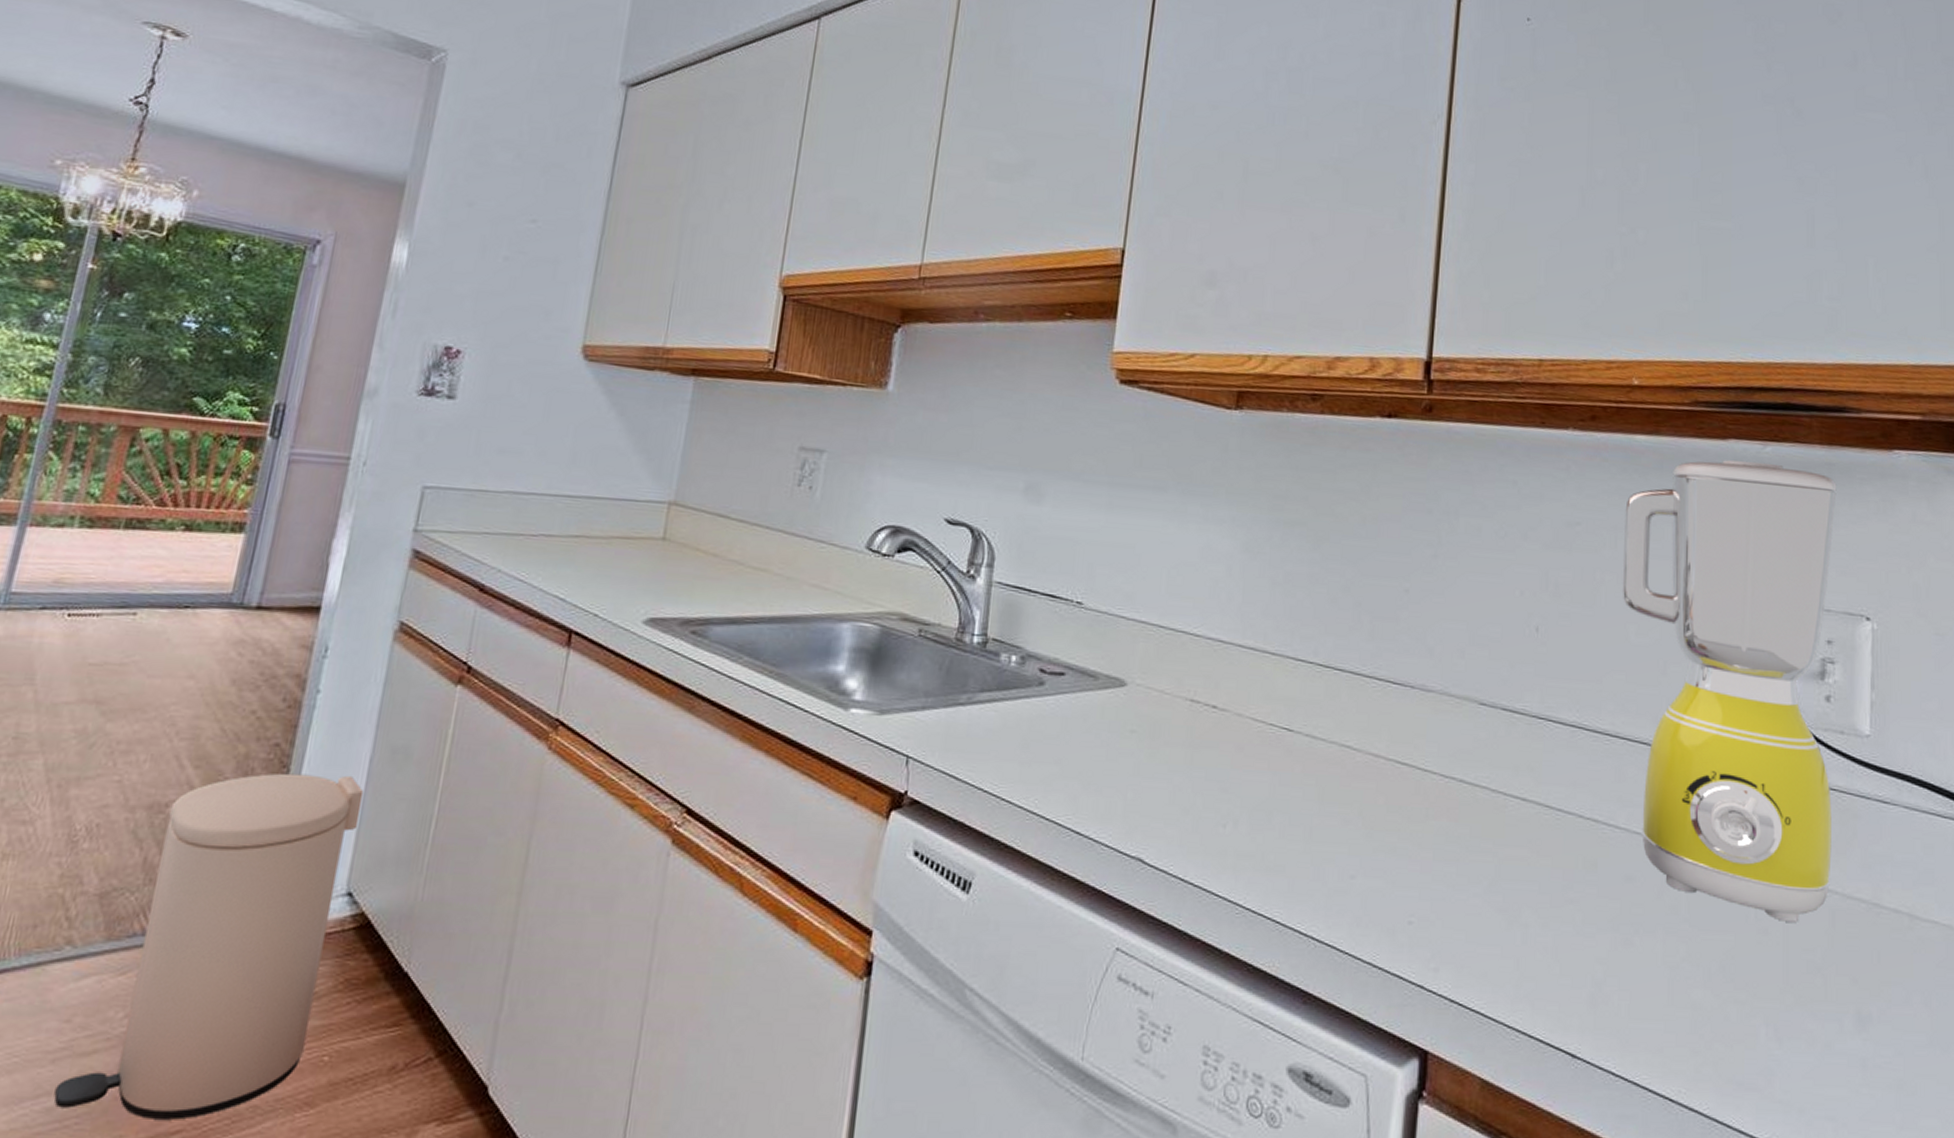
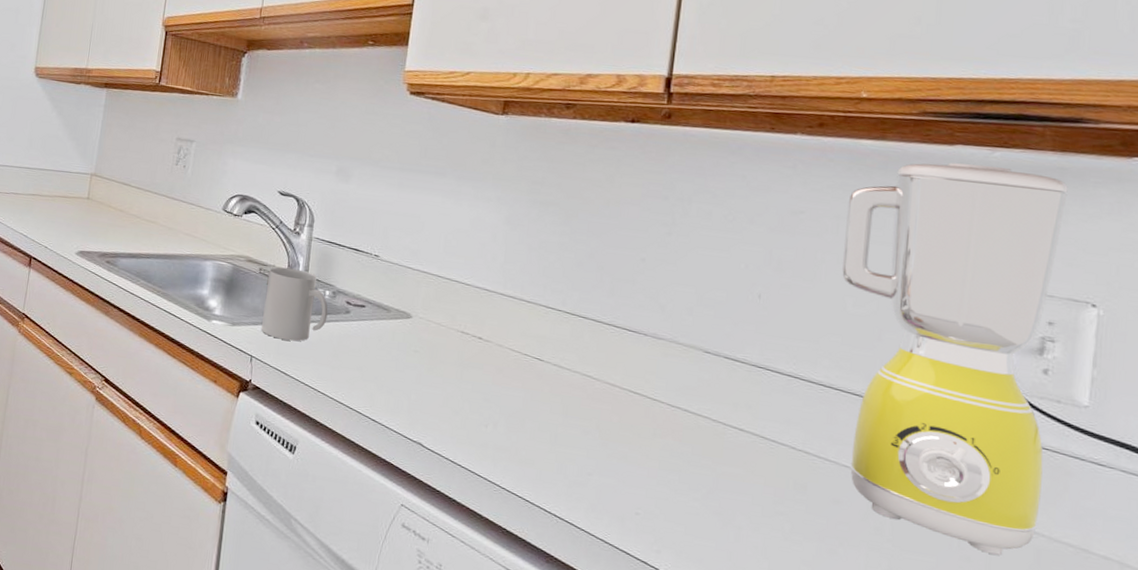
mug: none [921,625,1015,730] -> present [261,267,328,342]

